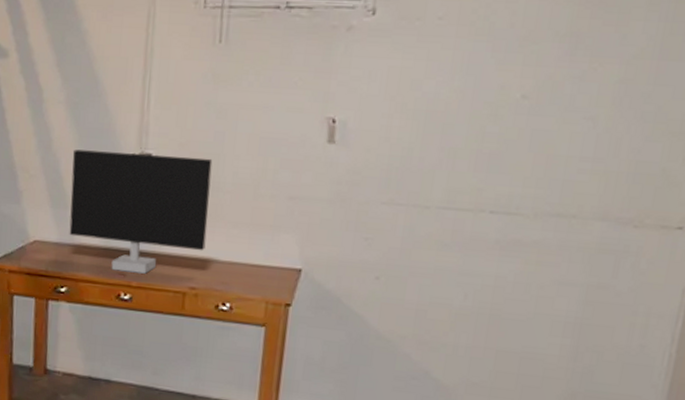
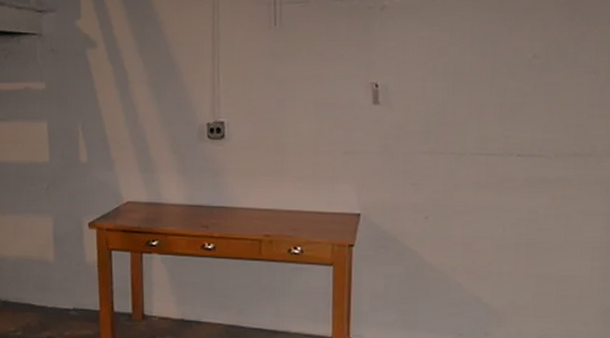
monitor: present [69,149,213,274] -> none [156,121,276,225]

